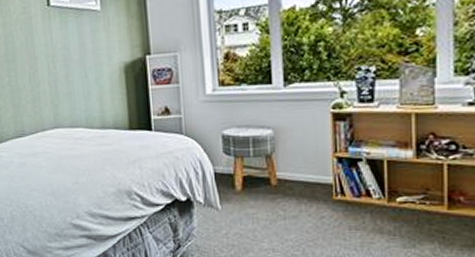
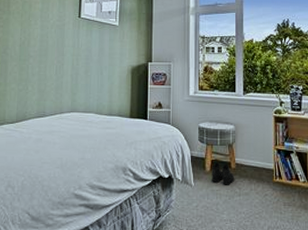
boots: none [244,179,276,207] -> present [212,162,234,185]

